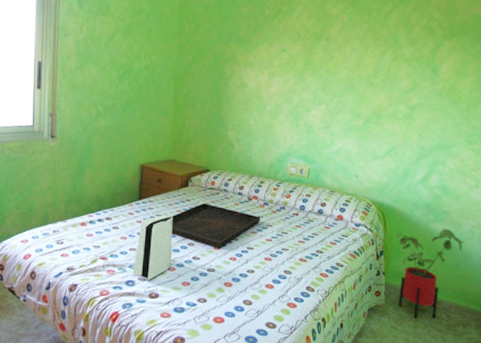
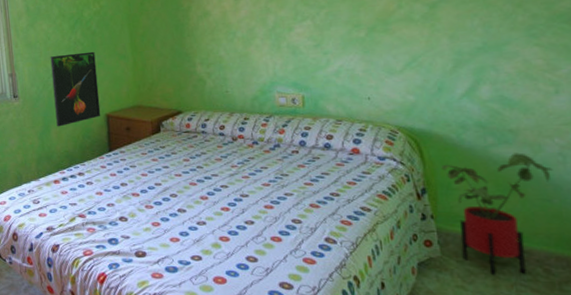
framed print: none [91,102,139,172] -> present [50,51,101,127]
book: present [132,215,173,280] -> none [114,165,156,237]
serving tray: present [170,202,261,249] -> none [145,148,252,198]

